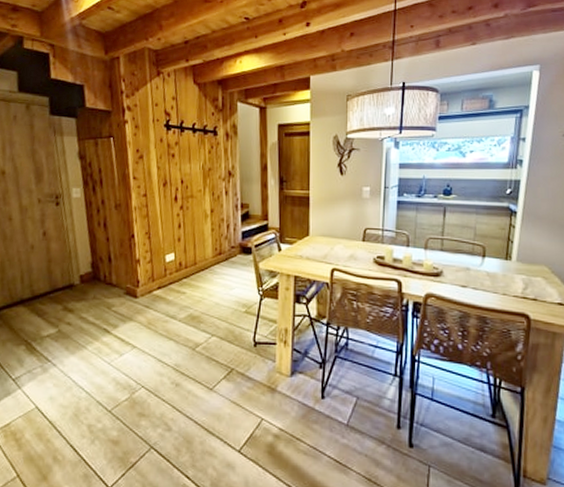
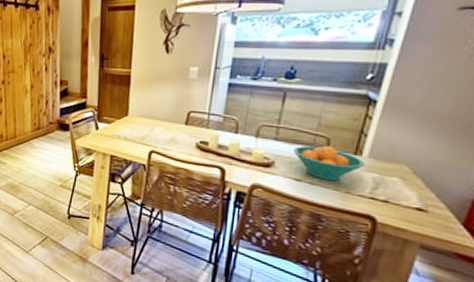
fruit bowl: none [456,253,515,285] -> present [293,145,366,182]

